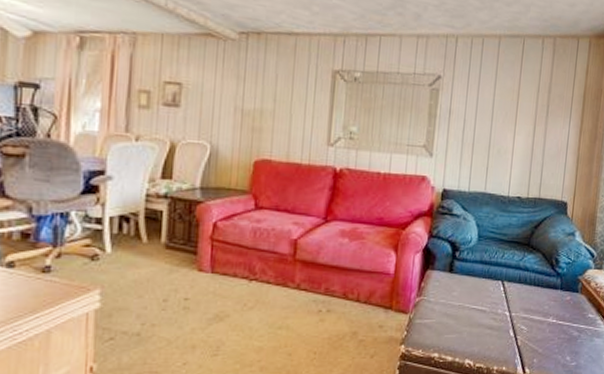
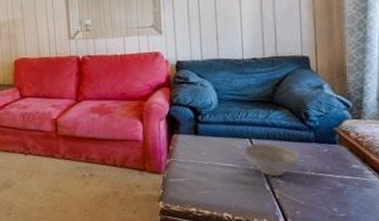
decorative bowl: none [493,286,546,323] -> present [242,143,300,177]

